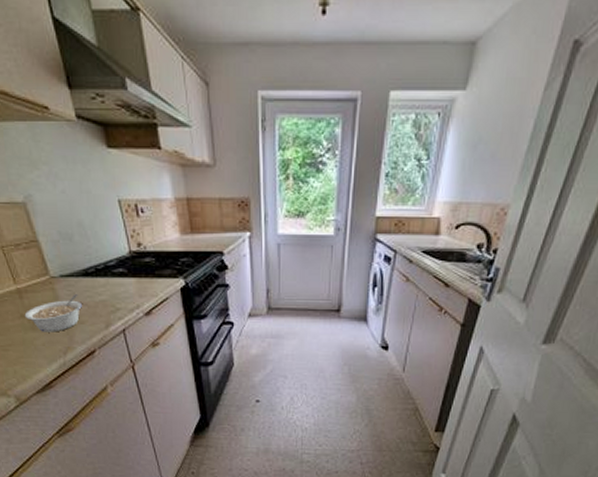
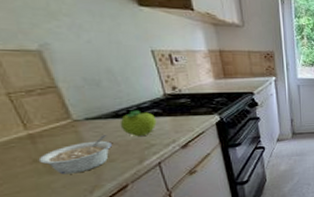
fruit: none [89,268,122,299] -> present [120,110,157,137]

